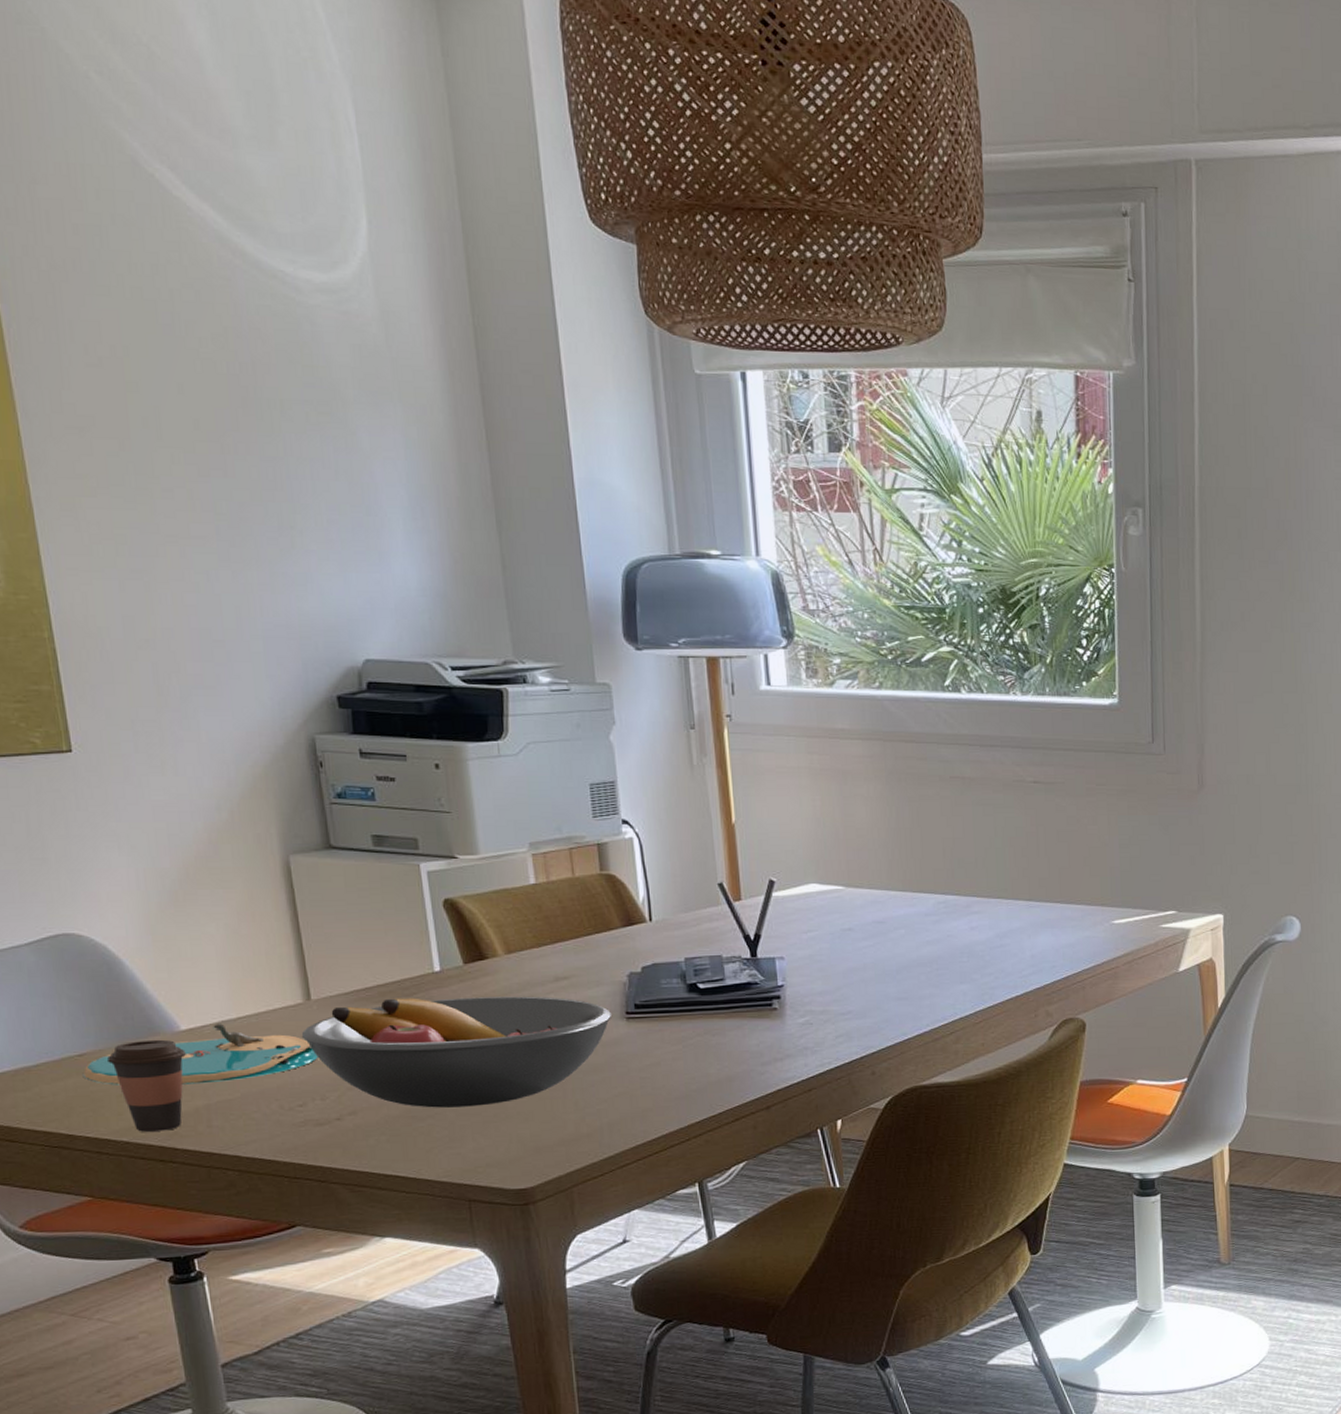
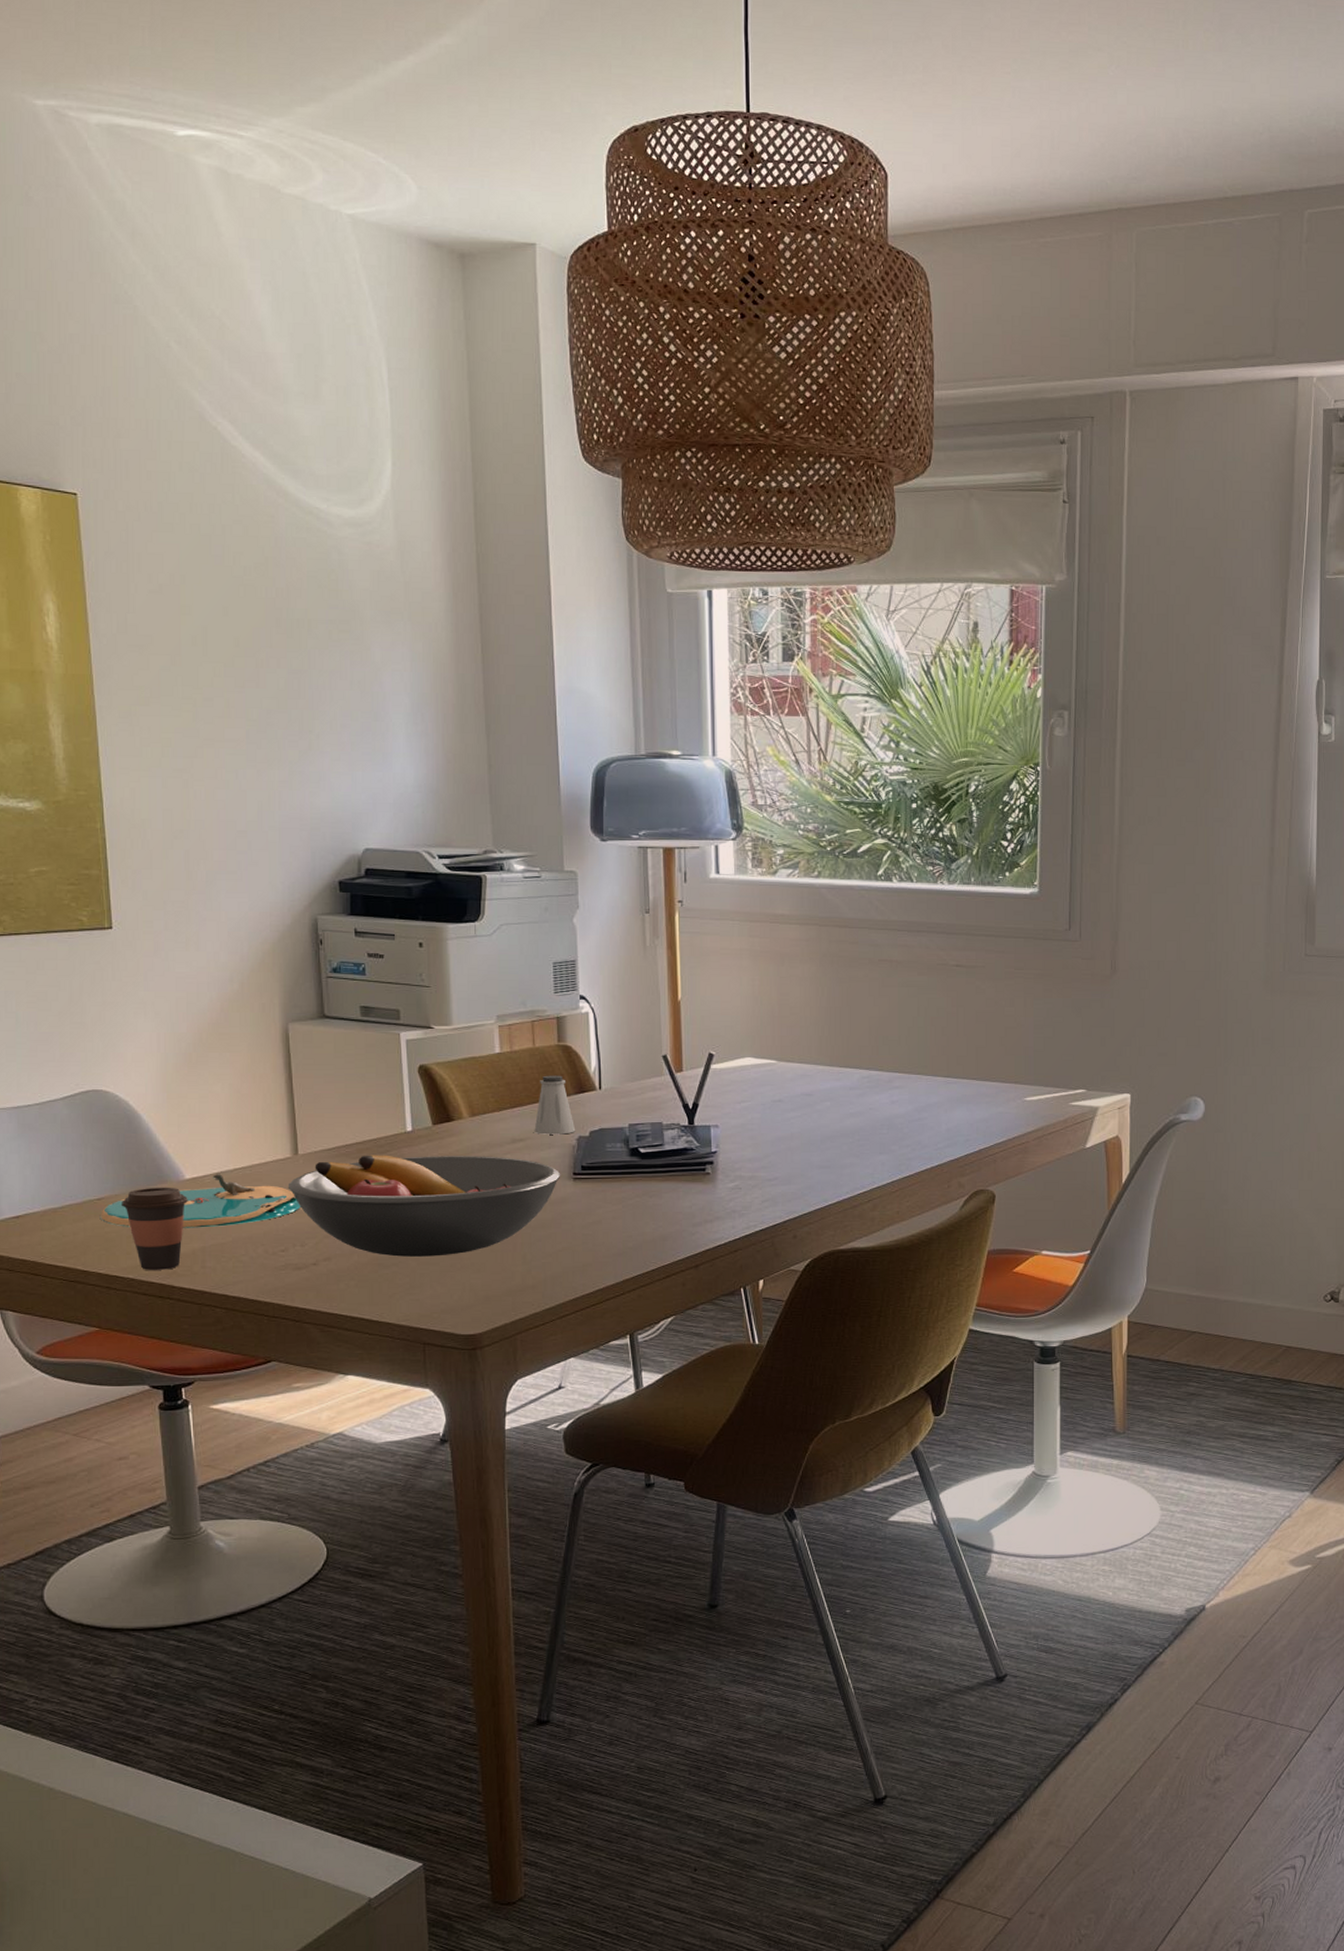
saltshaker: none [579,907,626,972] -> present [534,1075,576,1135]

